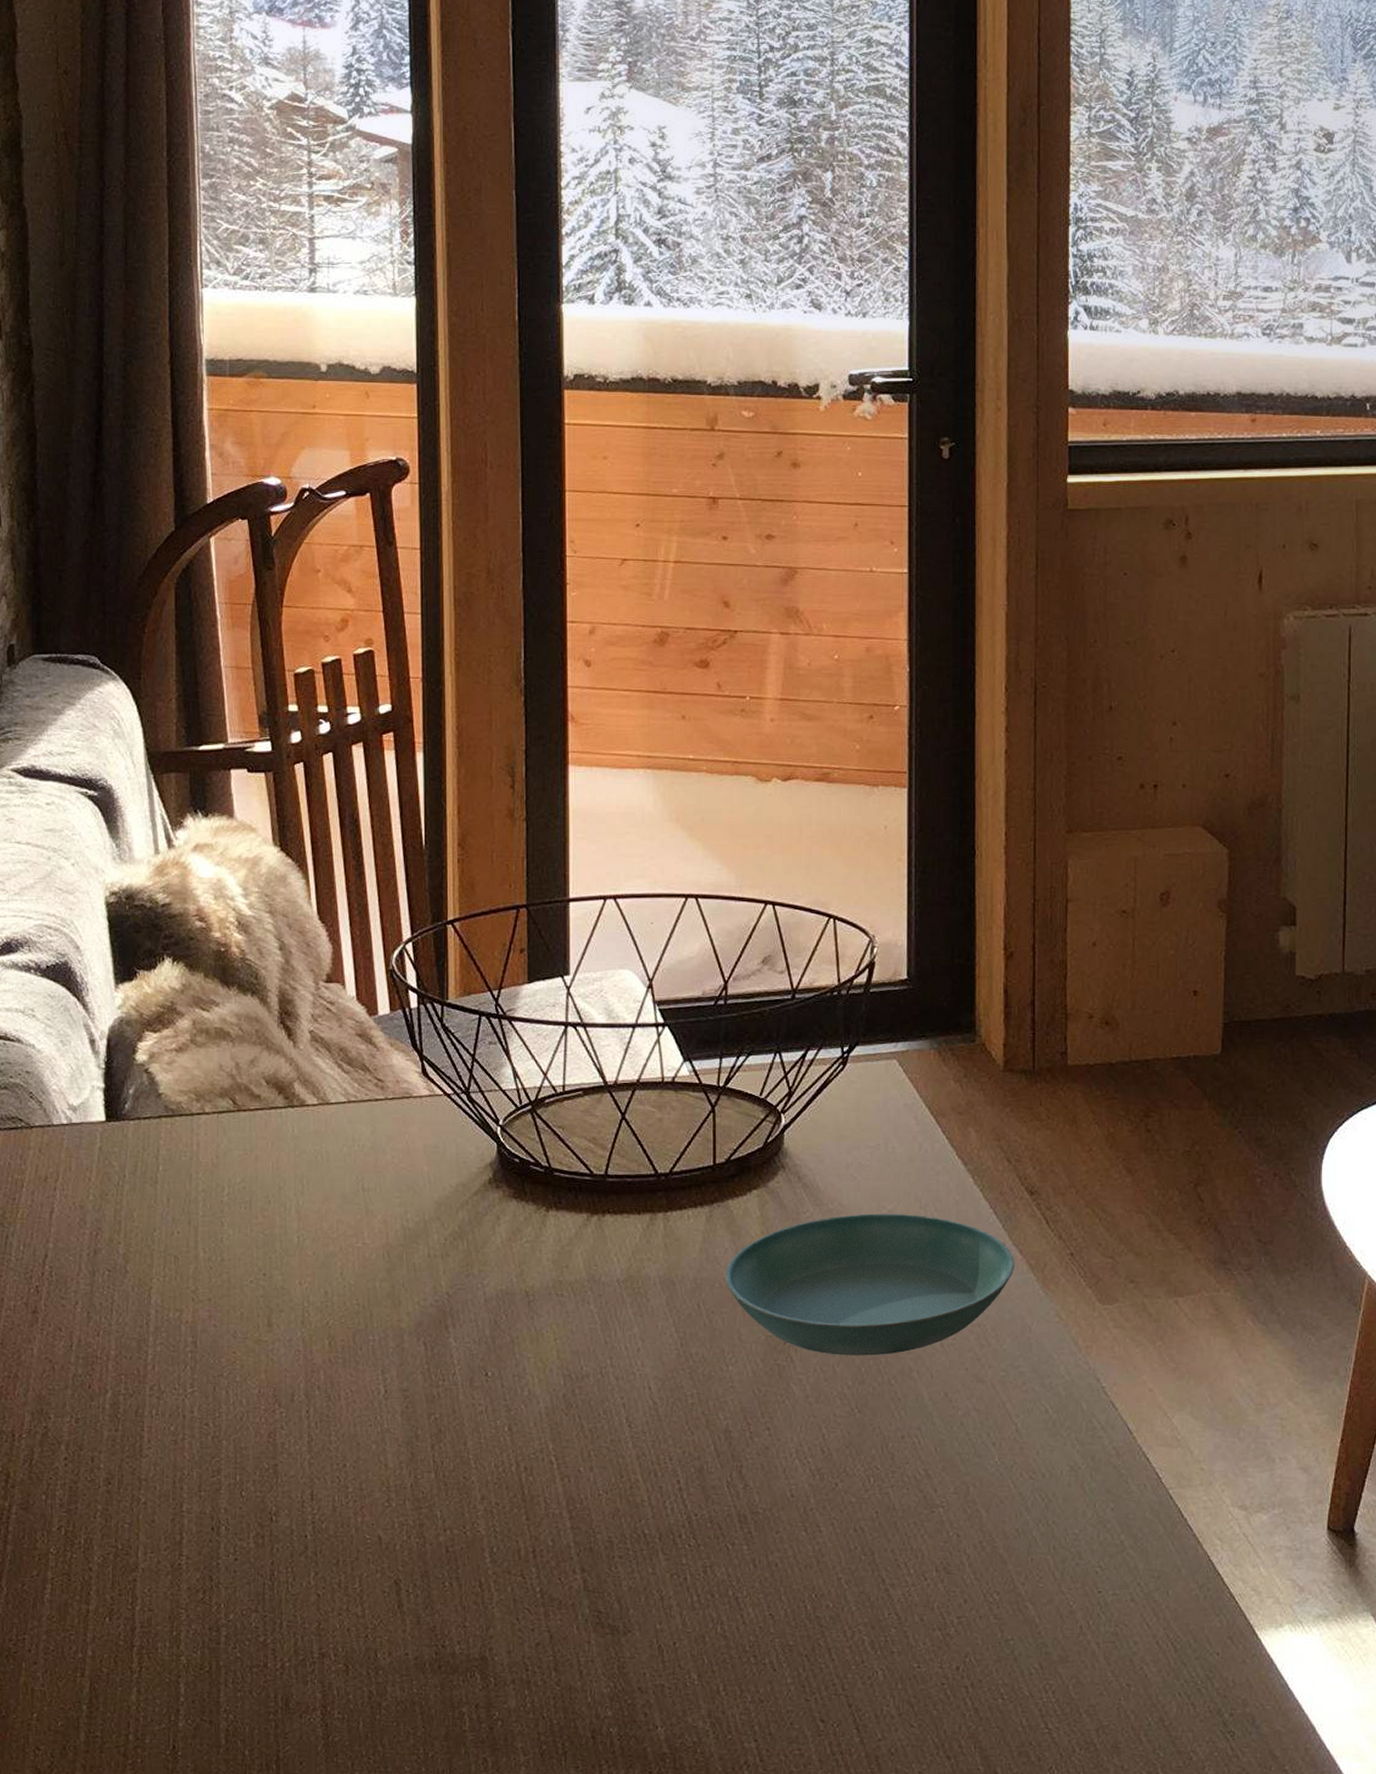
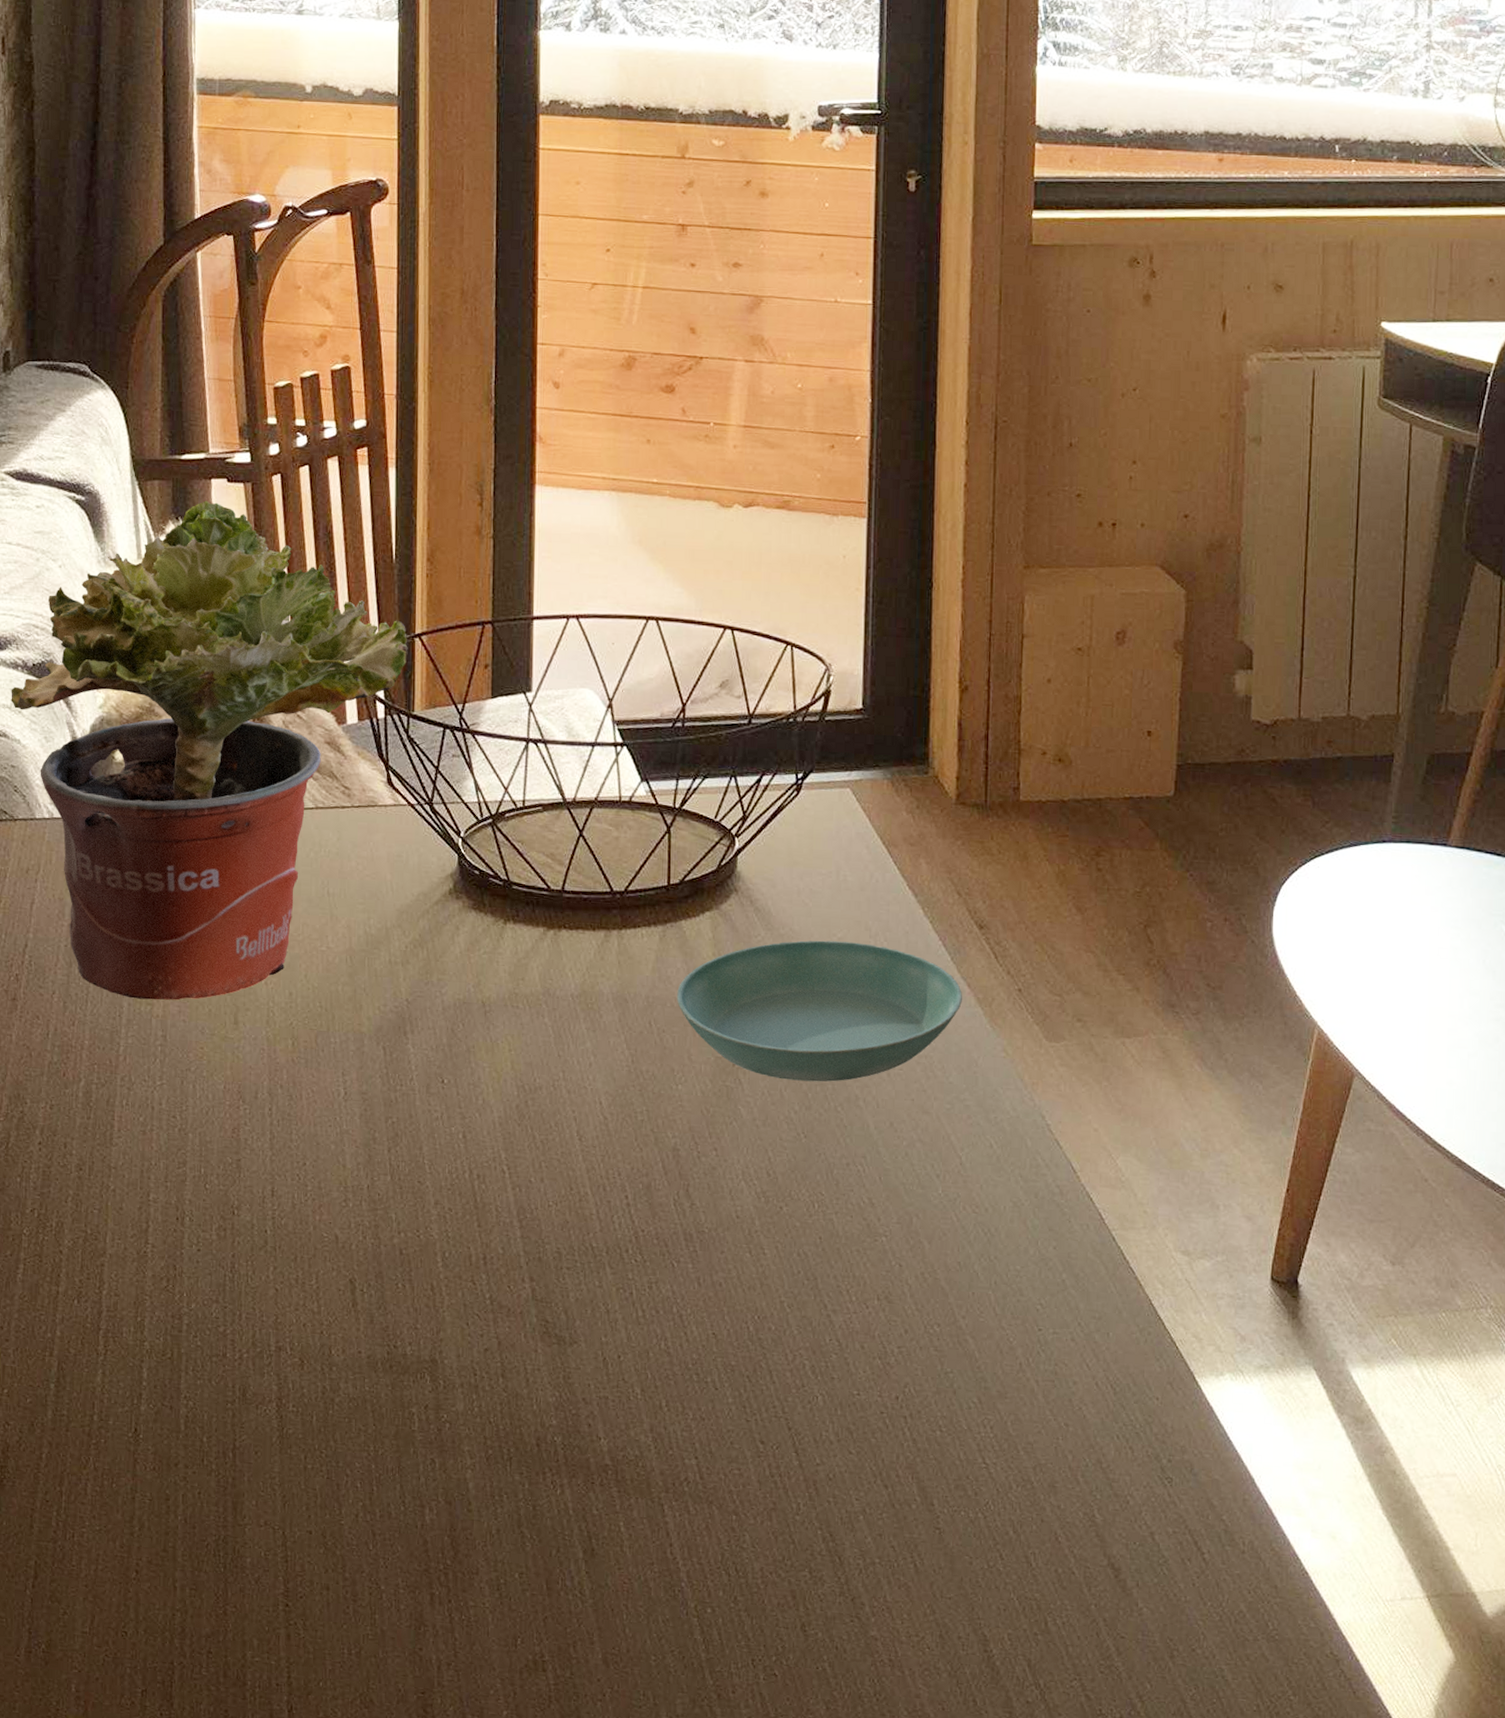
potted plant: none [24,792,440,1306] -> present [11,501,408,1000]

